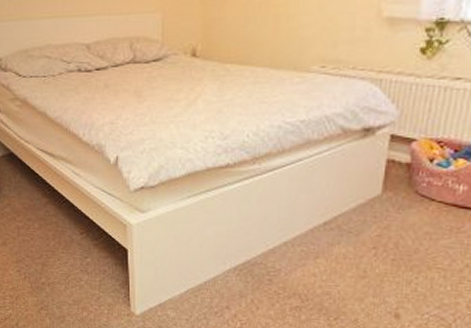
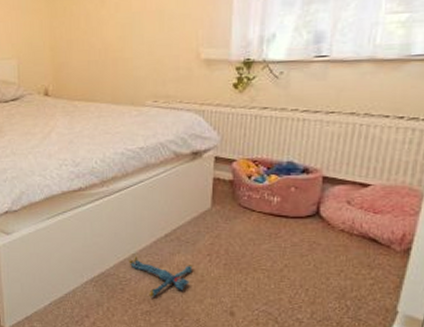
plush toy: none [279,245,354,292] -> present [129,256,192,297]

